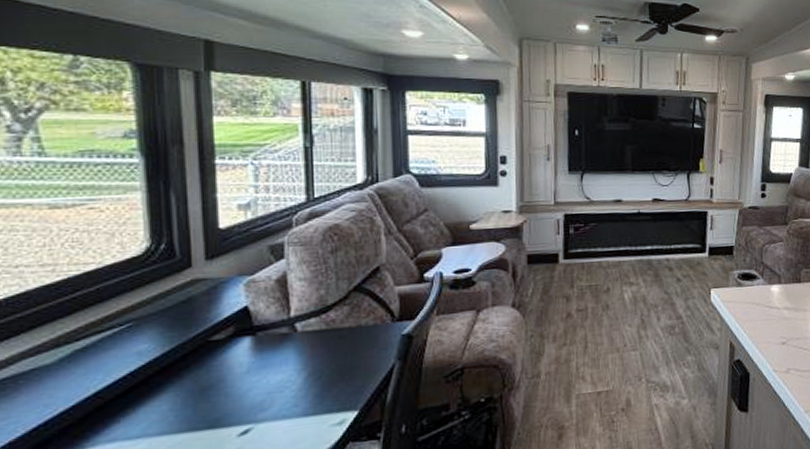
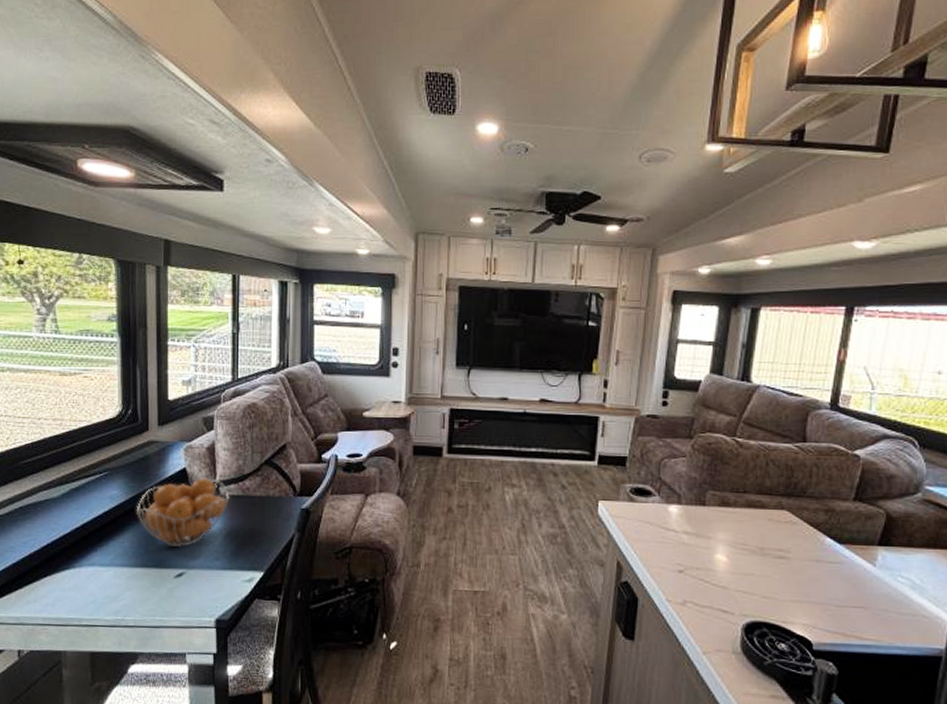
fruit basket: none [177,313,310,401] -> present [136,476,230,548]

